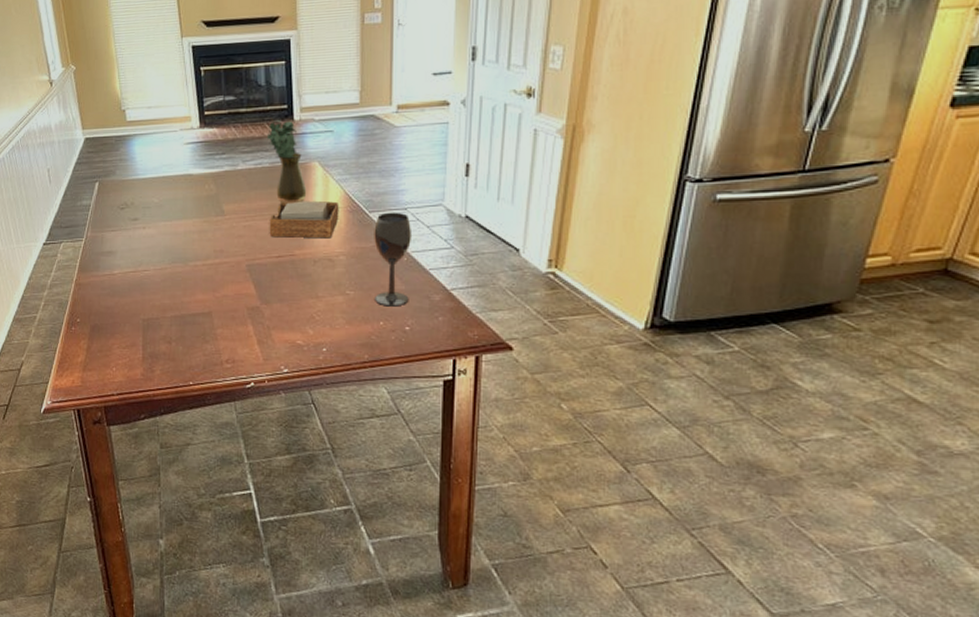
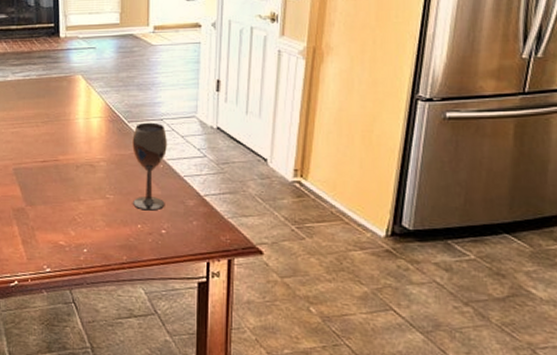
vase: present [267,118,307,203] -> none [35,35,71,111]
napkin holder: present [269,200,339,239] -> none [35,110,101,146]

